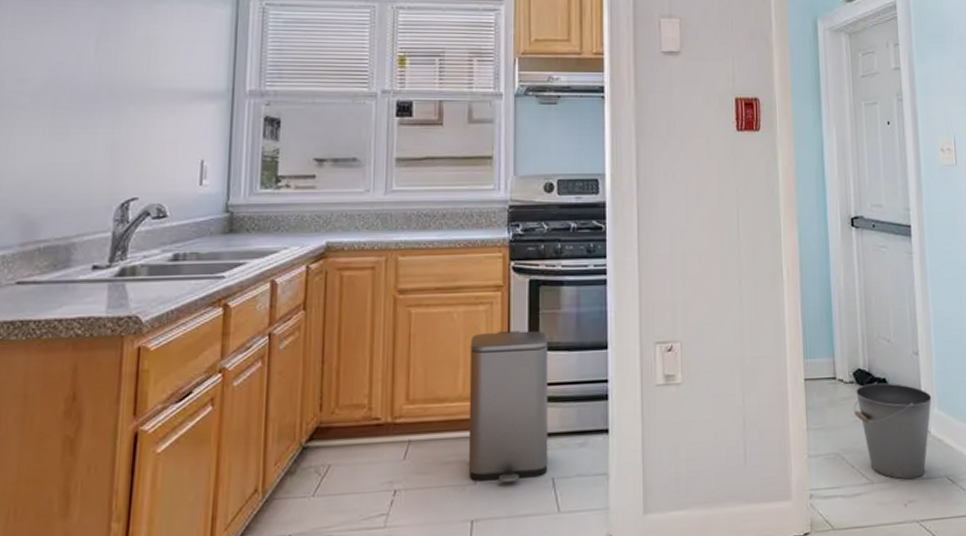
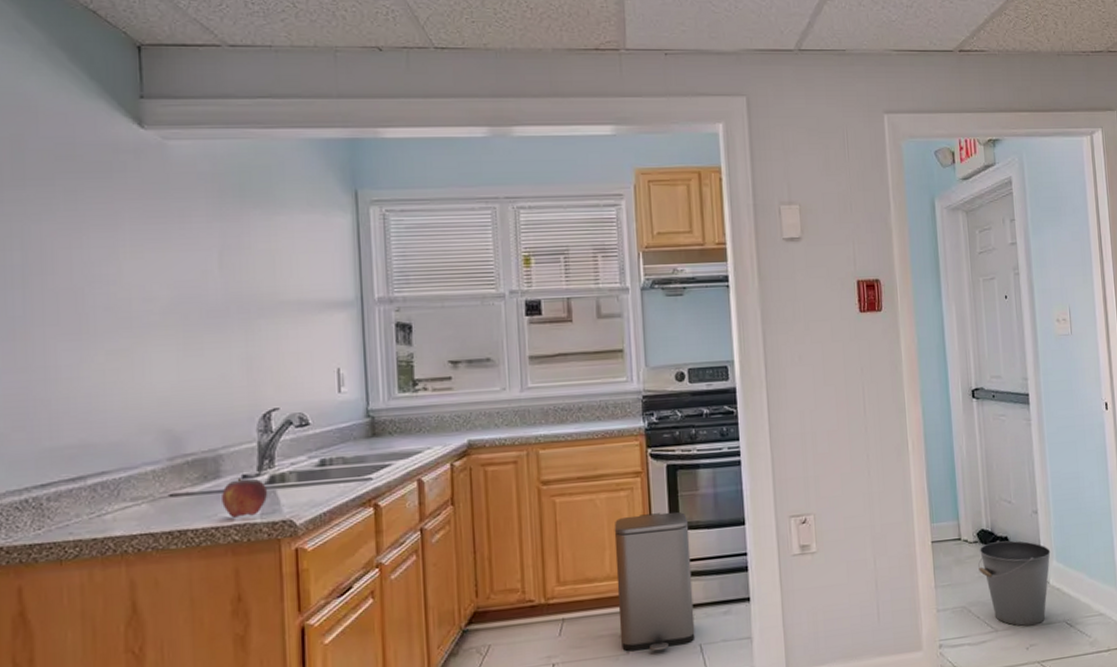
fruit: none [69,268,117,312] -> present [222,478,268,519]

